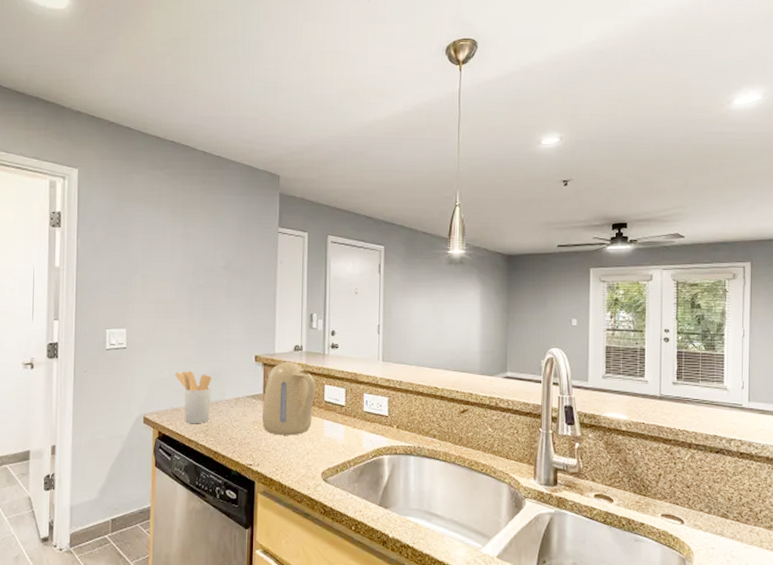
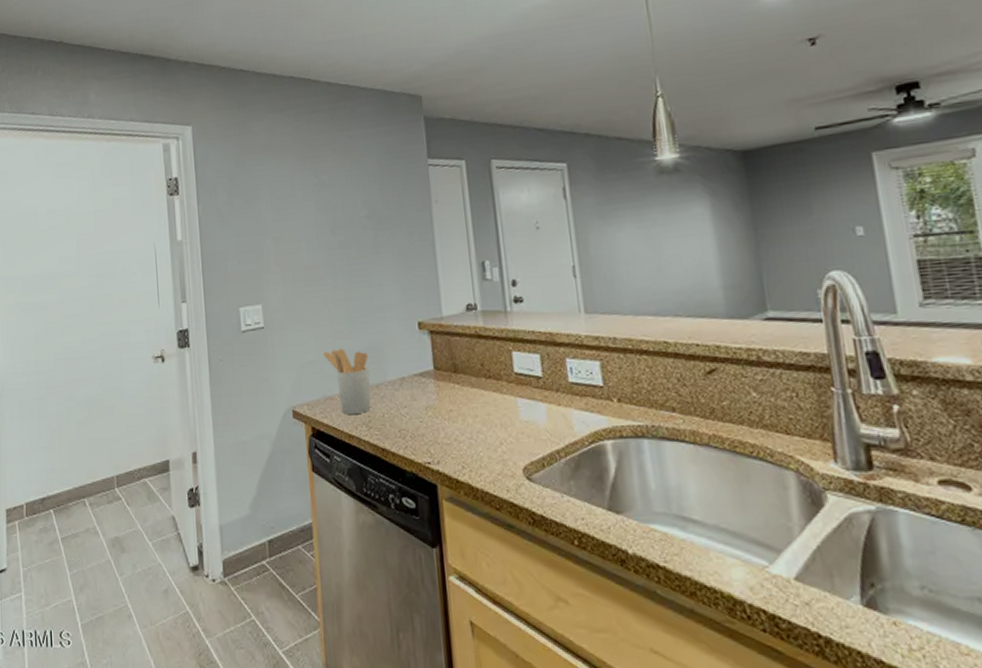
kettle: present [262,361,316,435] -> none [435,325,502,422]

